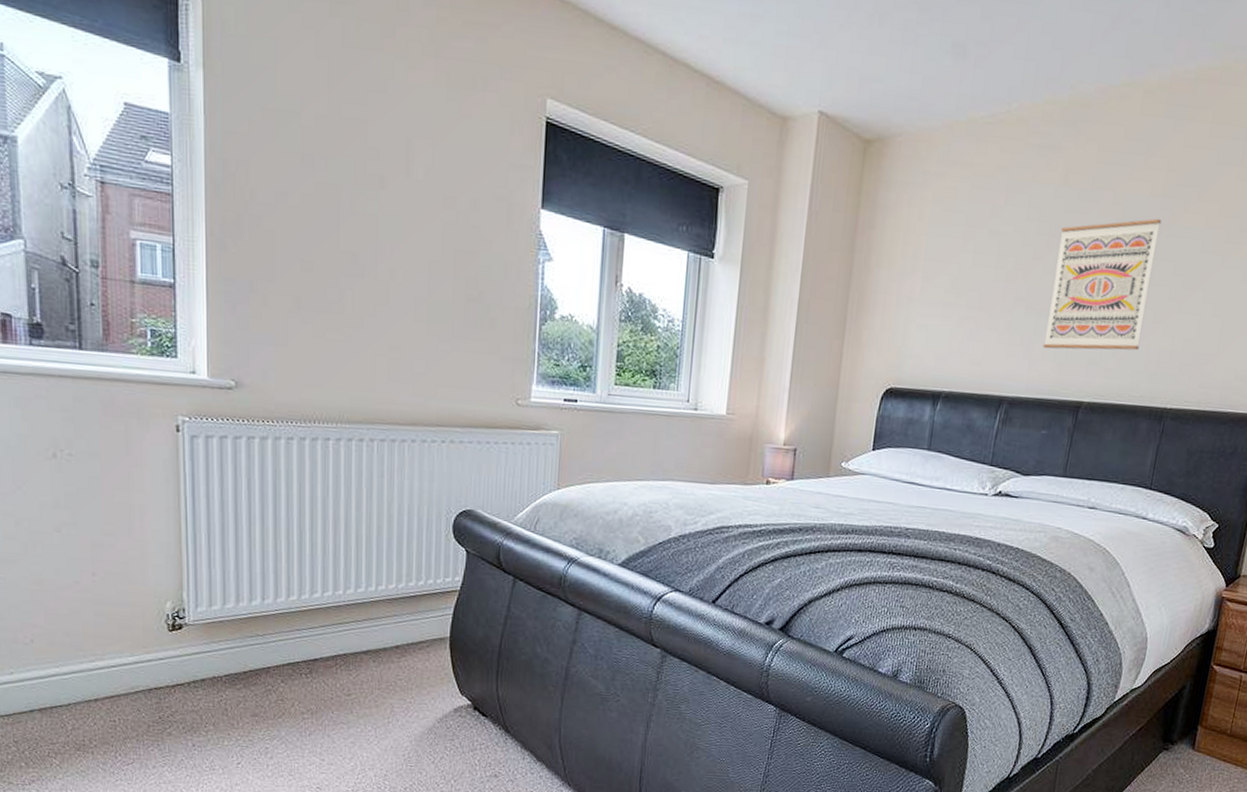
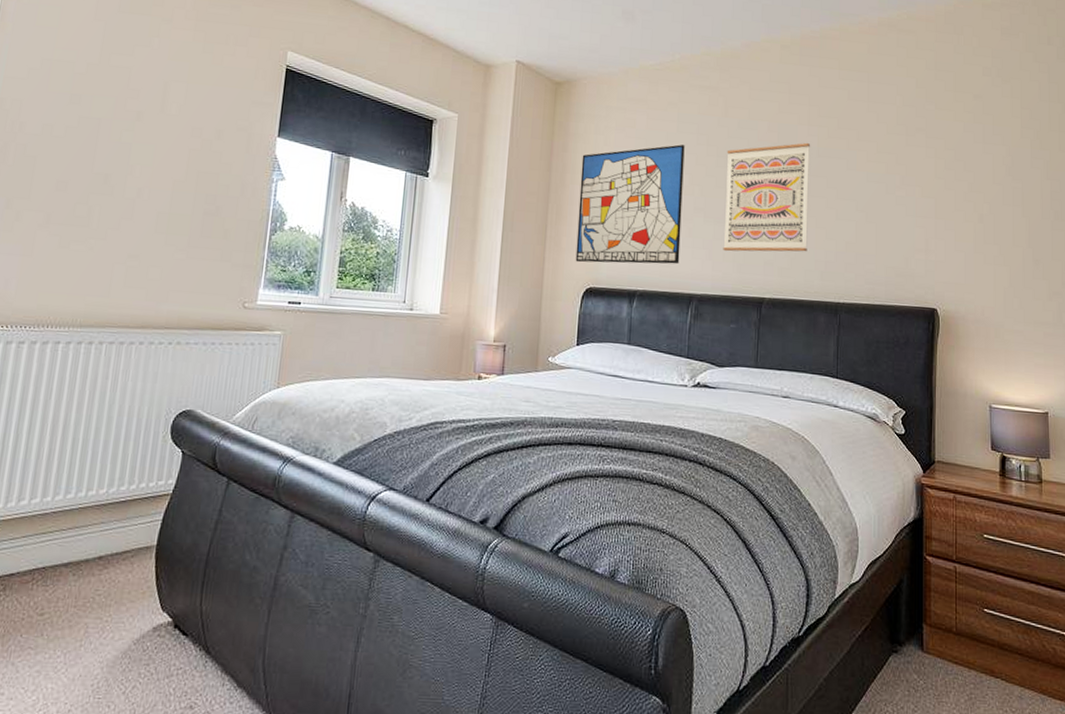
wall art: none [876,220,1012,363] -> present [575,144,685,265]

